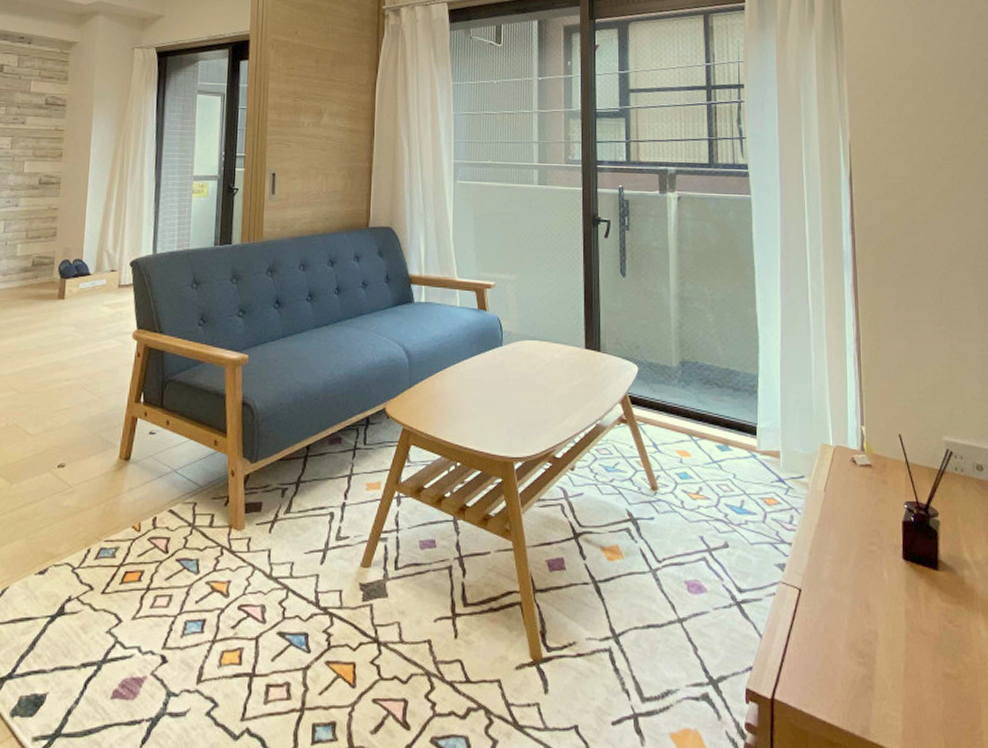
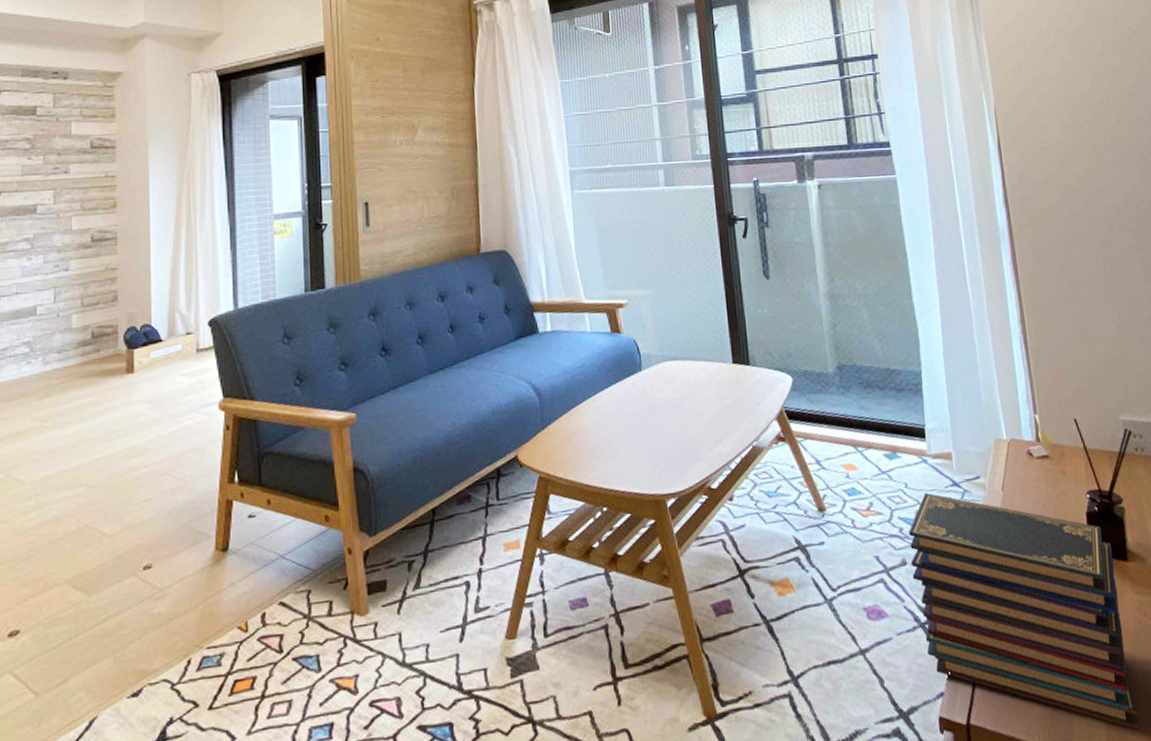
book stack: none [732,485,936,727] -> present [909,493,1140,731]

